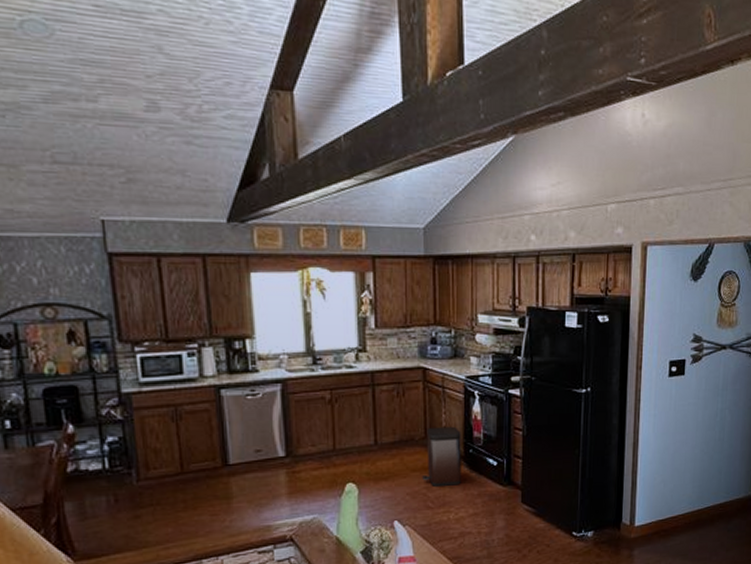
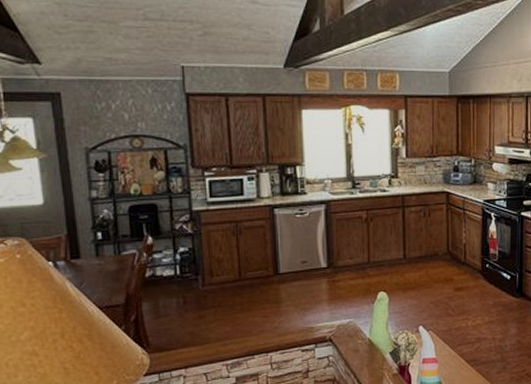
pedal bin: present [422,426,461,486] -> none [444,244,479,296]

